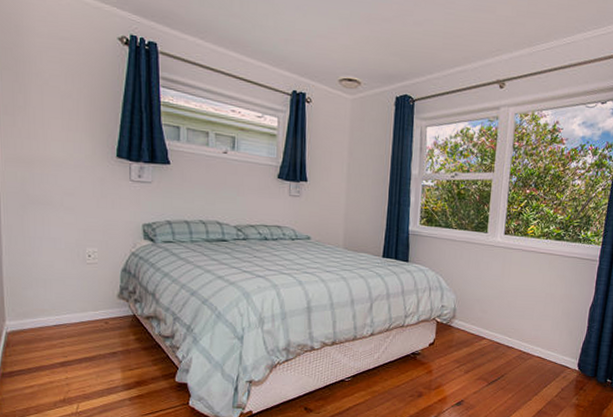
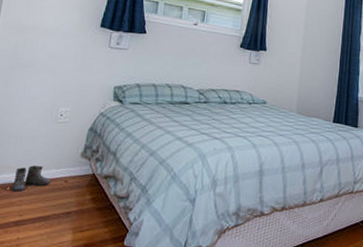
boots: none [49,308,89,335] -> present [10,165,50,193]

